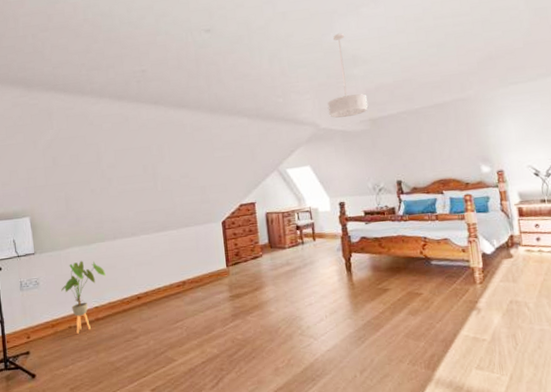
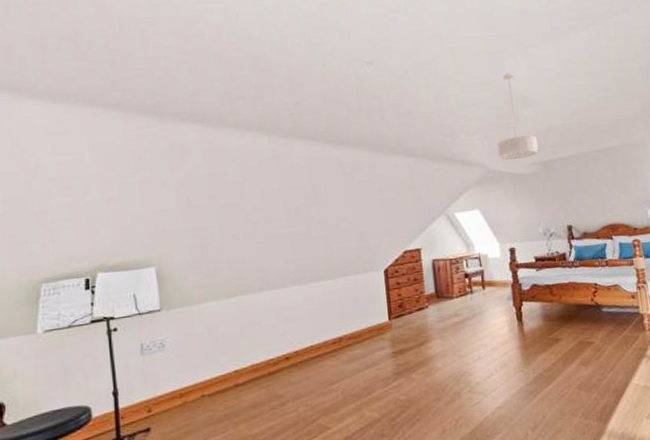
house plant: present [61,261,106,334] -> none [193,317,249,404]

